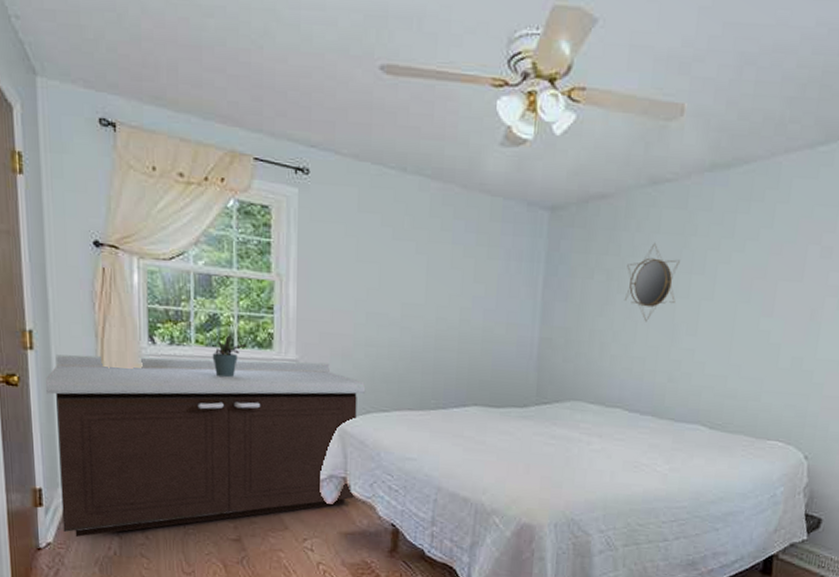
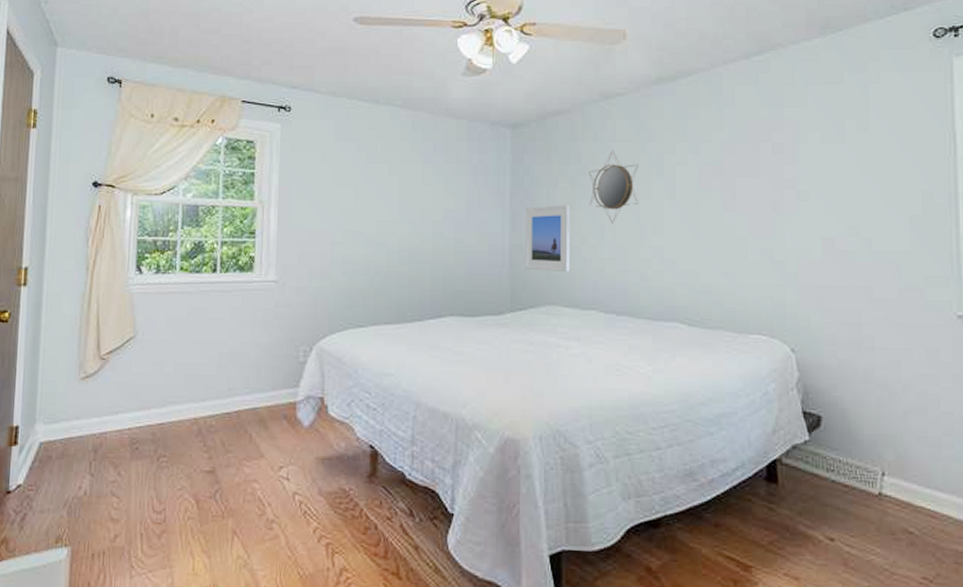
cabinet: present [46,354,366,537] -> none [34,282,343,477]
potted plant: present [212,333,246,378] -> none [195,259,228,302]
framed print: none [553,298,604,368] -> present [525,205,570,272]

